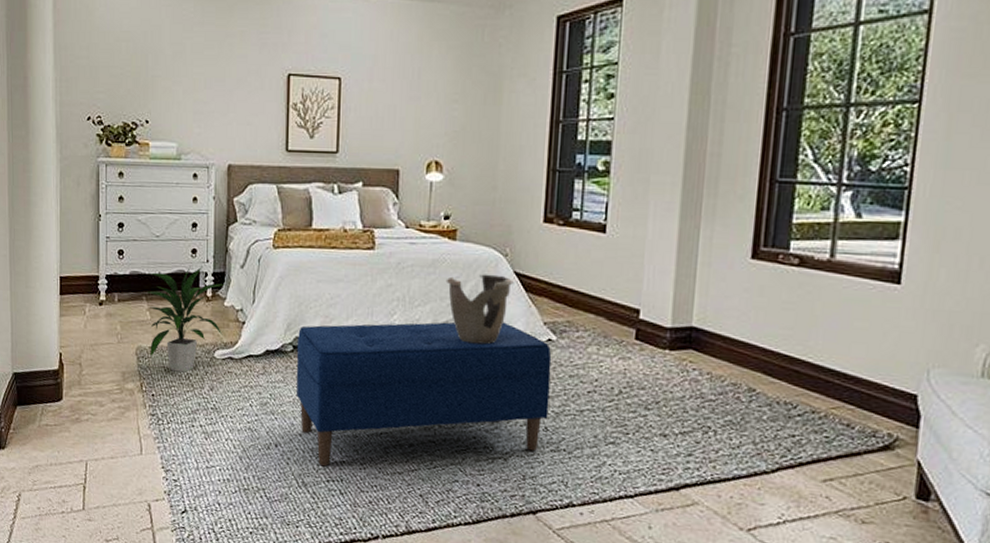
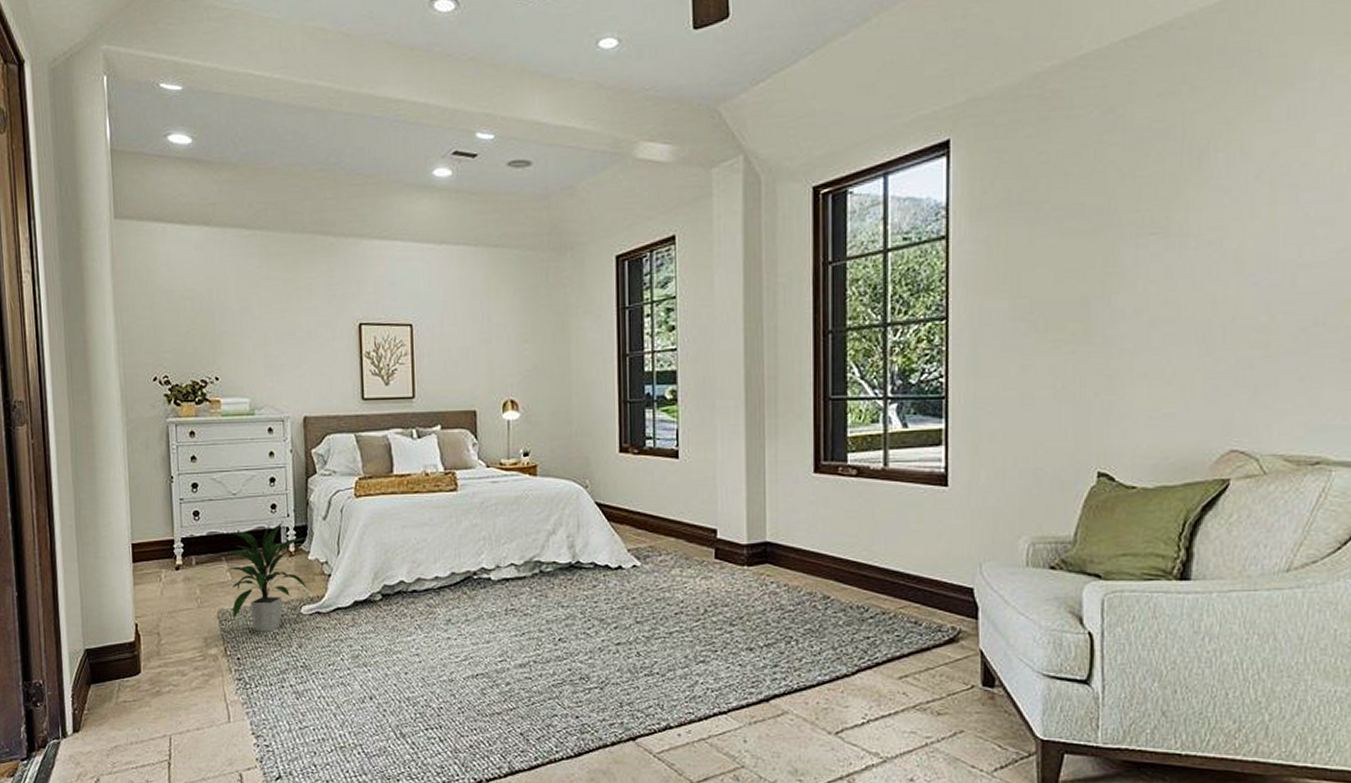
bench: present [296,322,552,467] -> none [385,552,639,715]
decorative bowl: present [446,274,514,345] -> none [529,506,595,576]

